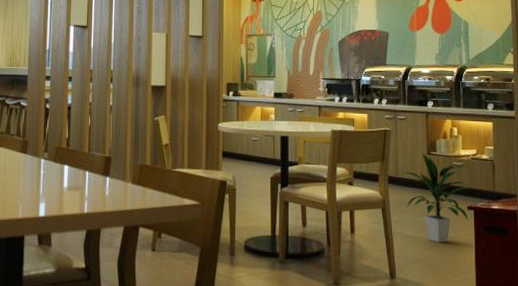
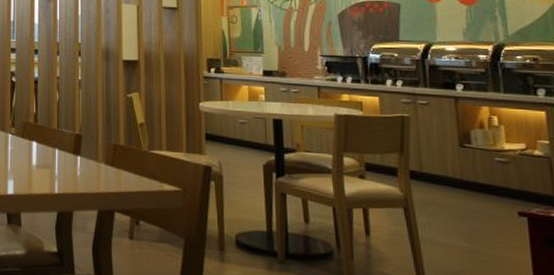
indoor plant: present [403,153,468,243] -> none [429,145,521,254]

